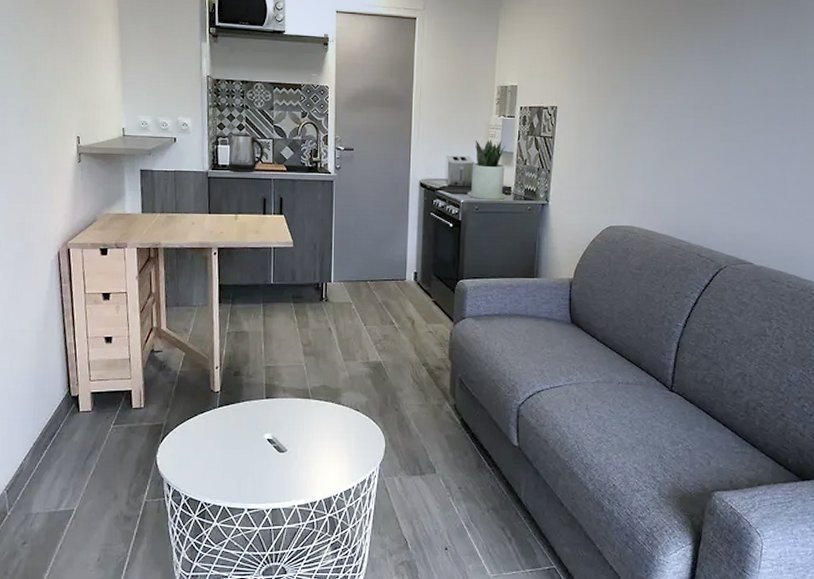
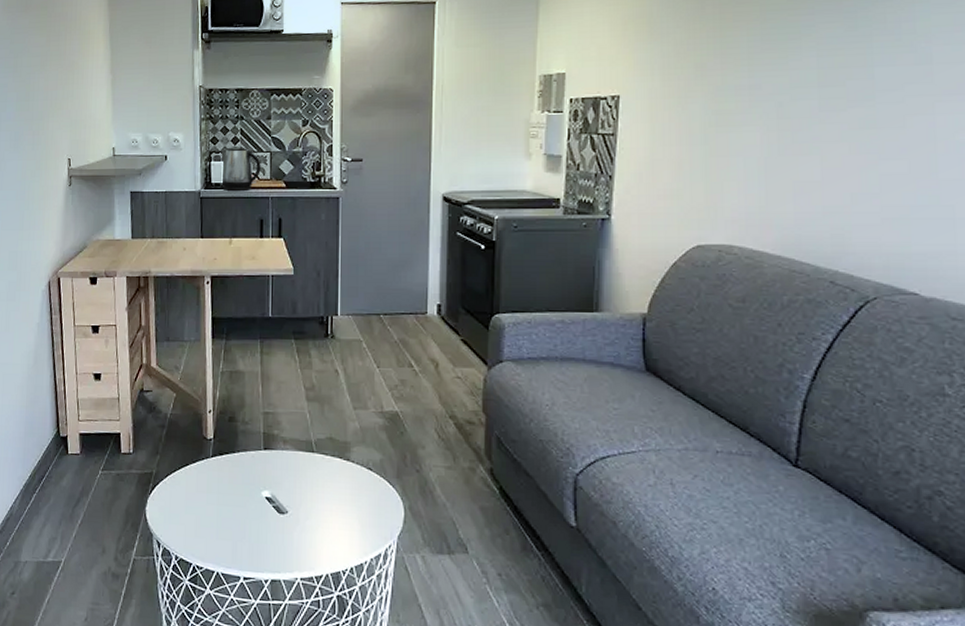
toaster: present [445,155,474,188] -> none [474,161,511,202]
planter: present [467,139,506,201] -> none [502,141,553,216]

